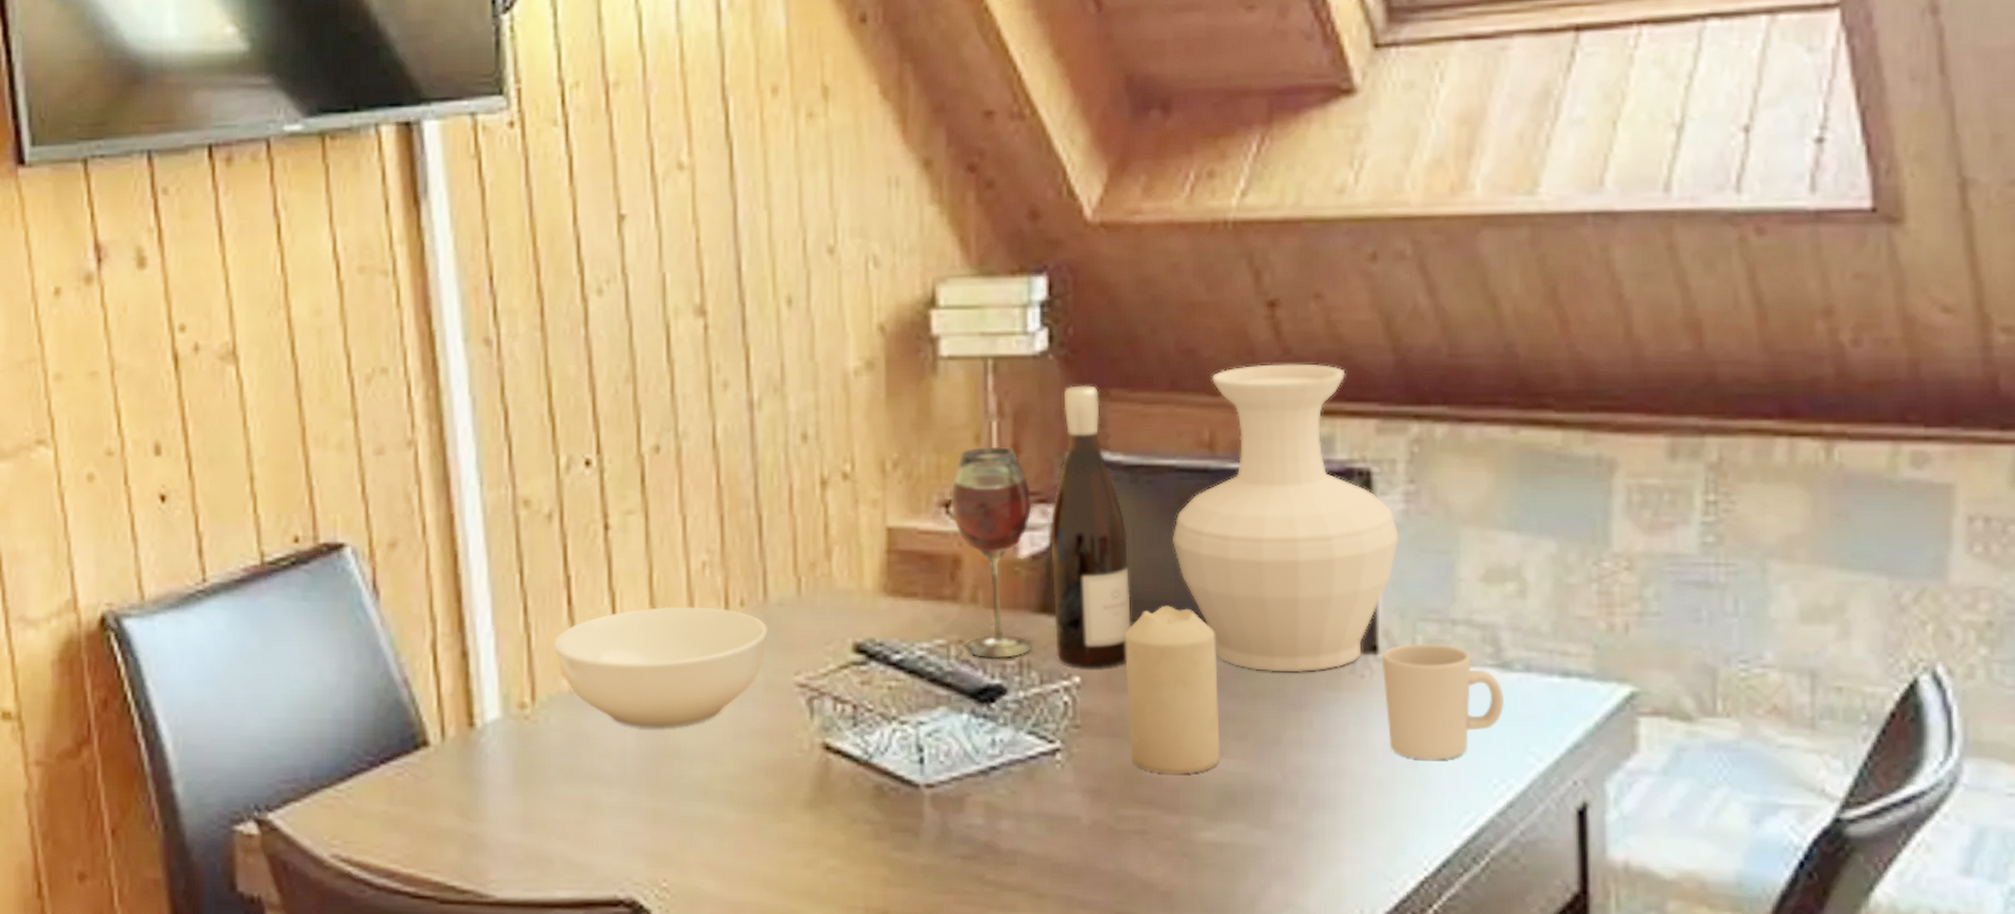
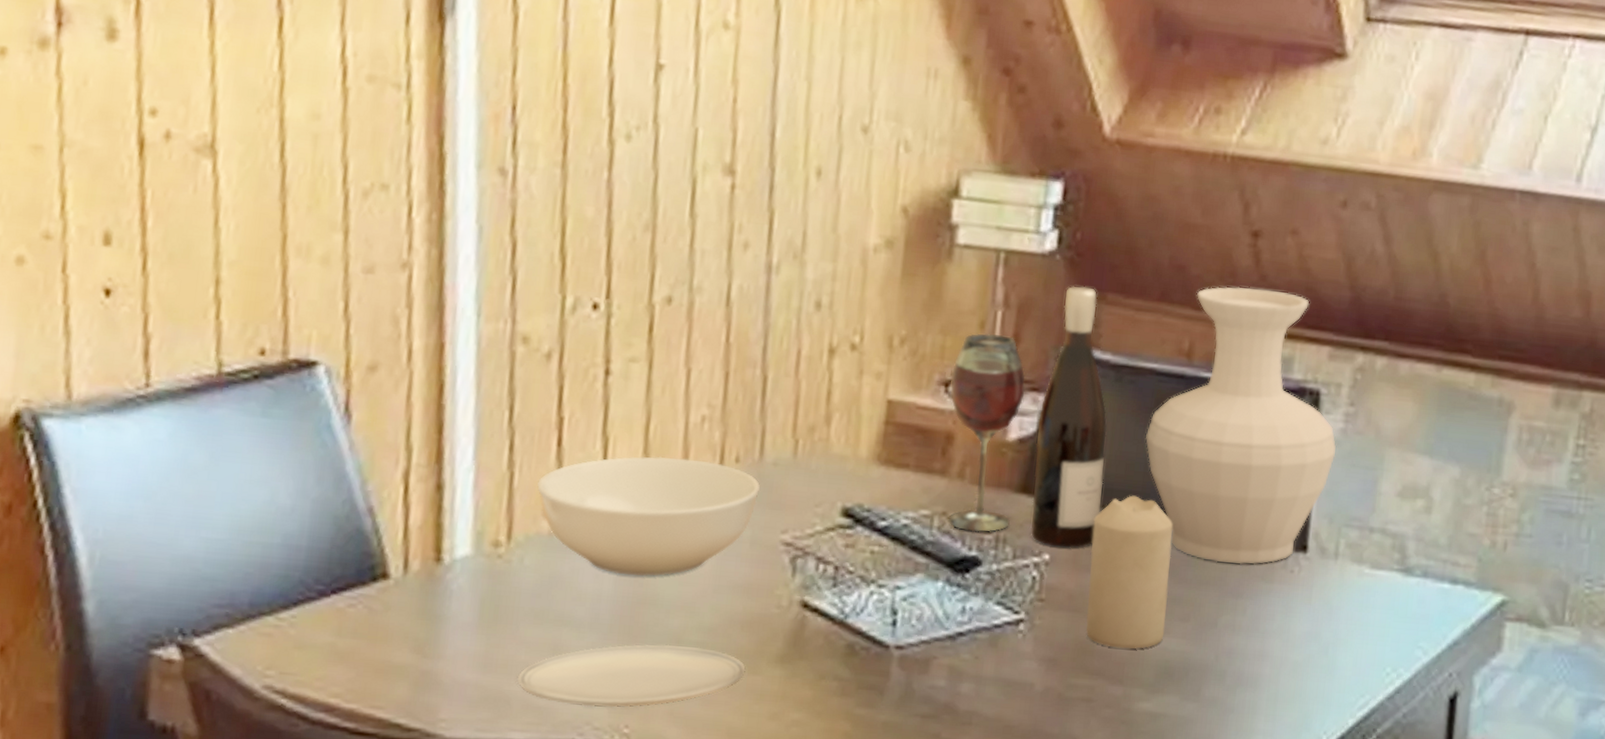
plate: none [557,795,775,862] -> present [518,644,746,708]
mug: present [1381,643,1505,760] -> none [1306,546,1404,650]

